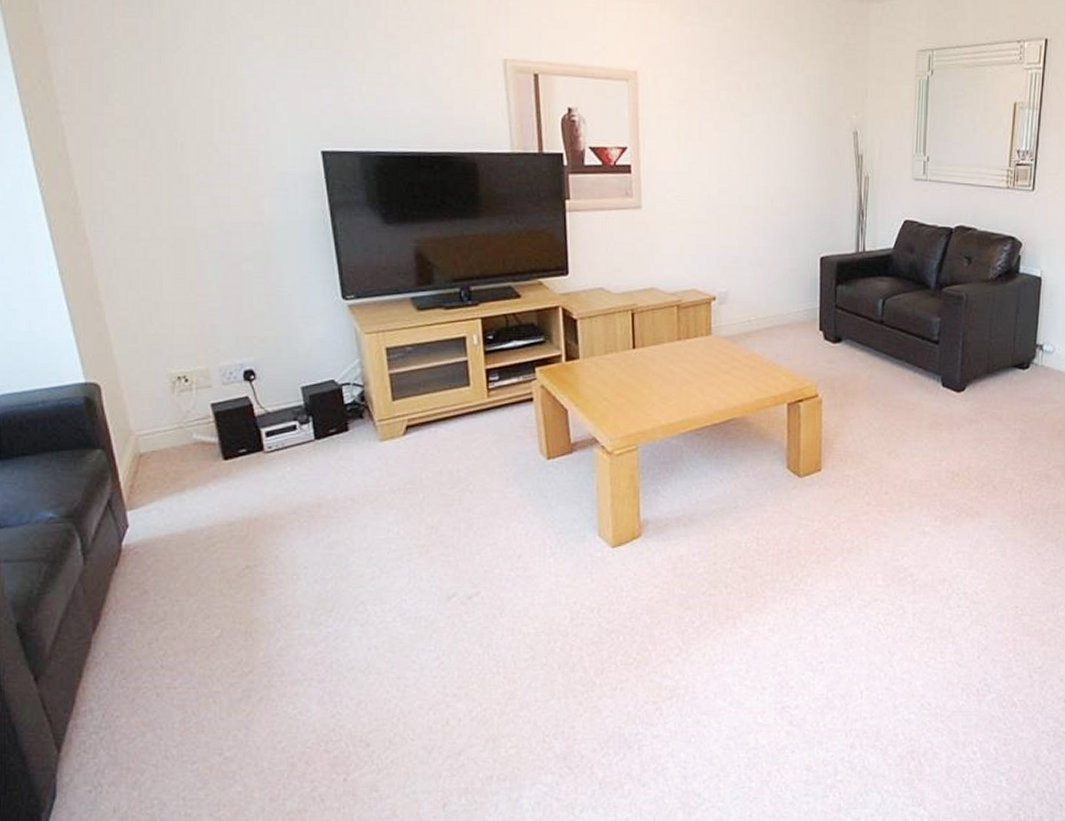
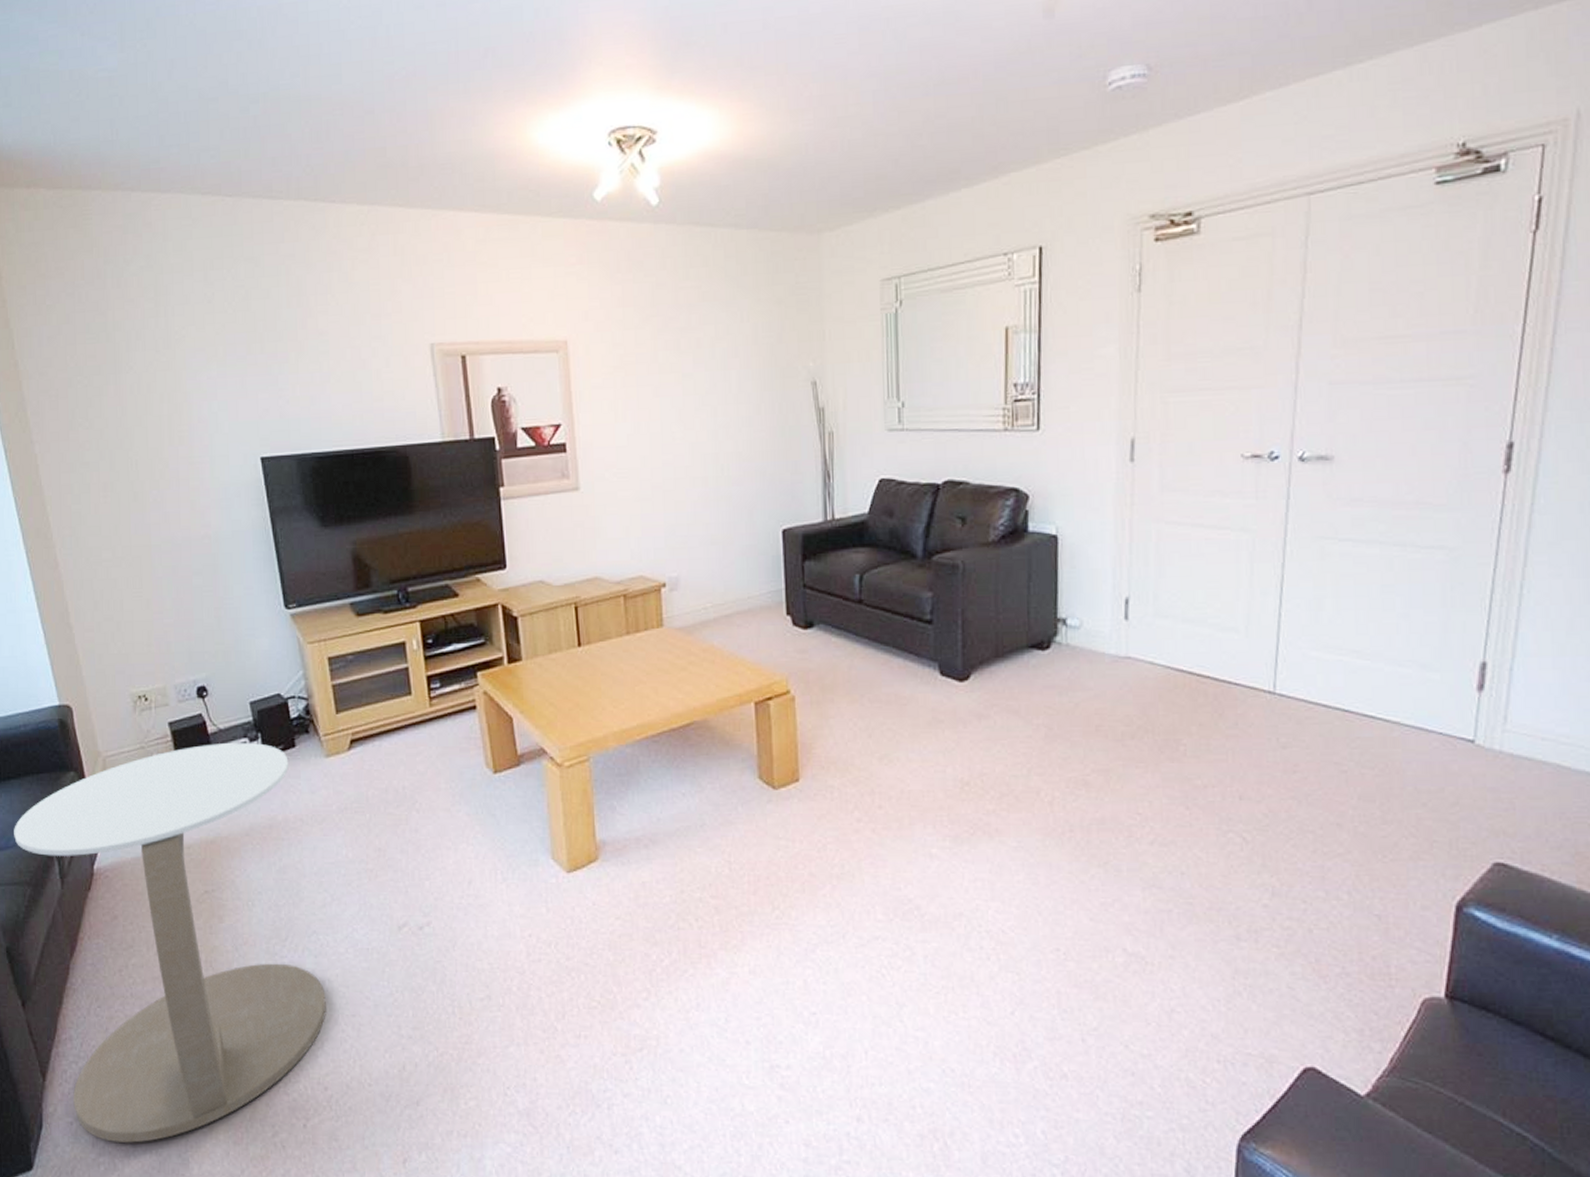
side table: none [28,424,371,807] -> present [14,742,326,1143]

